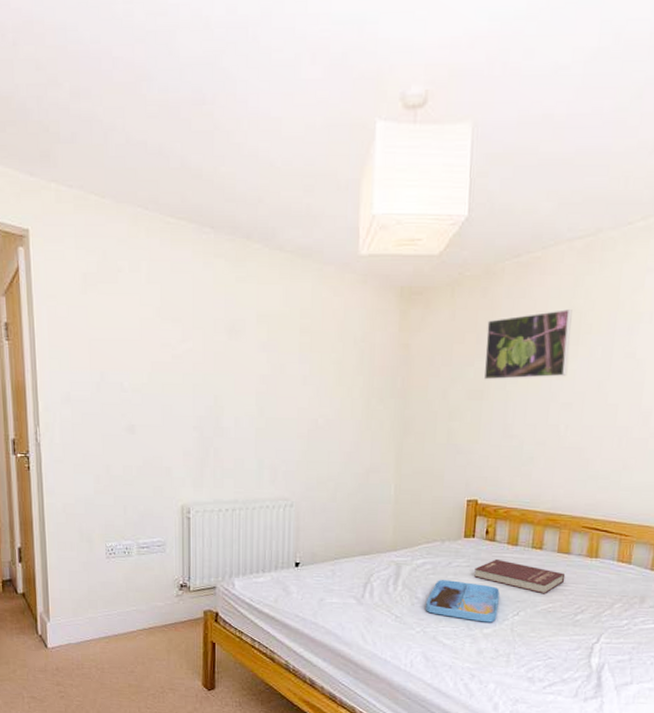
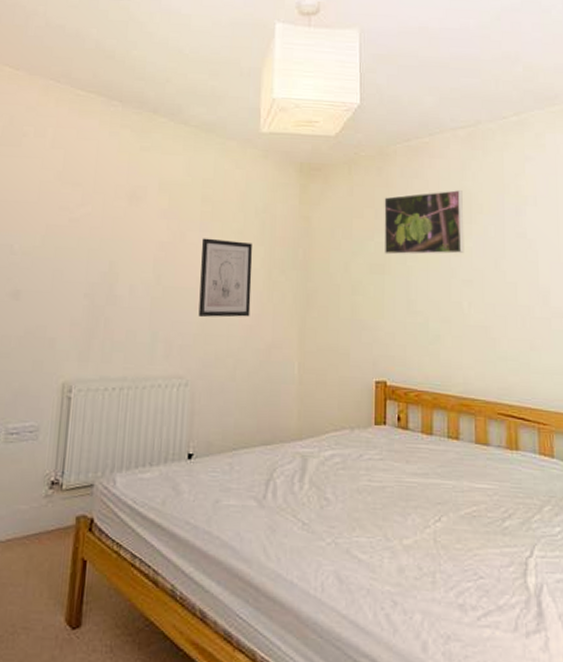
wall art: none [300,369,352,446] -> present [198,238,253,318]
tray: present [426,580,500,623] -> none [337,476,417,531]
book: present [474,559,566,594] -> none [388,451,487,495]

